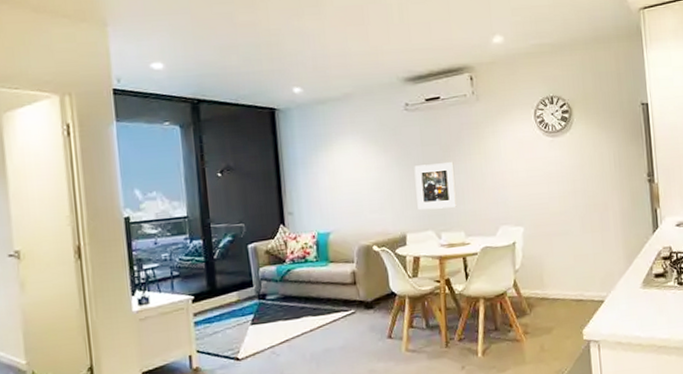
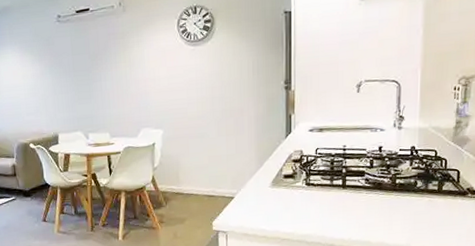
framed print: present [414,161,458,210] -> none [65,69,104,113]

